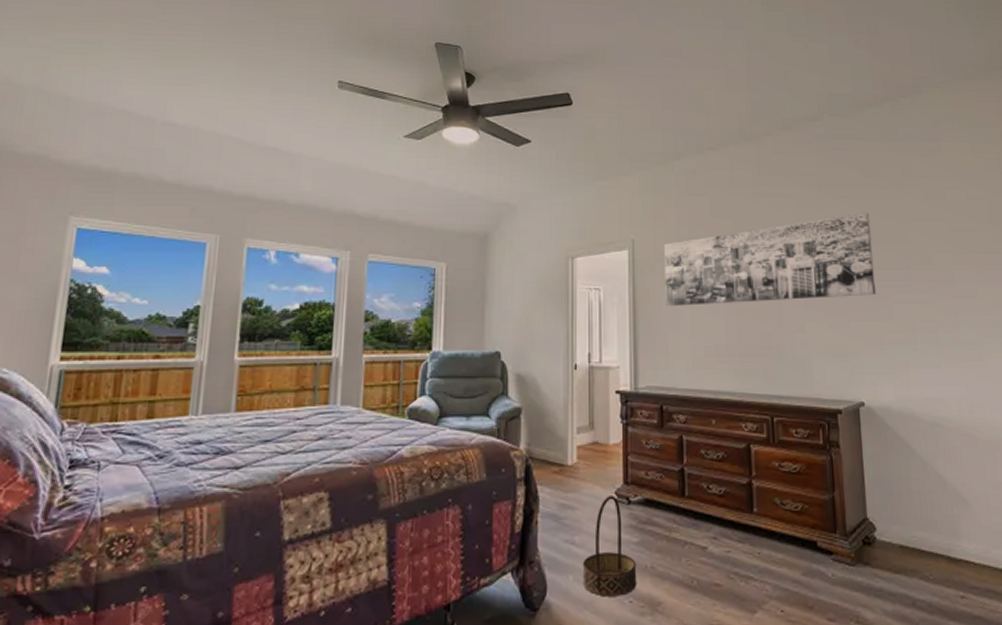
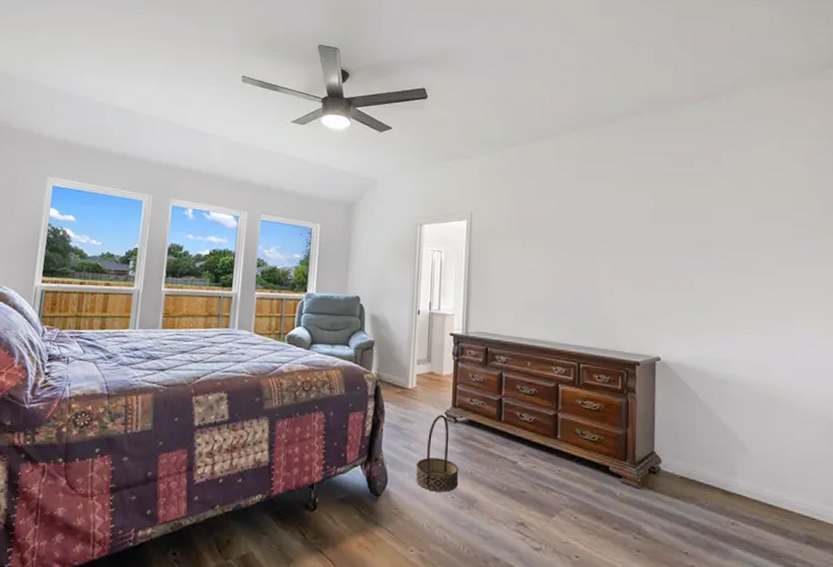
wall art: present [664,212,876,307] -> none [495,197,679,269]

